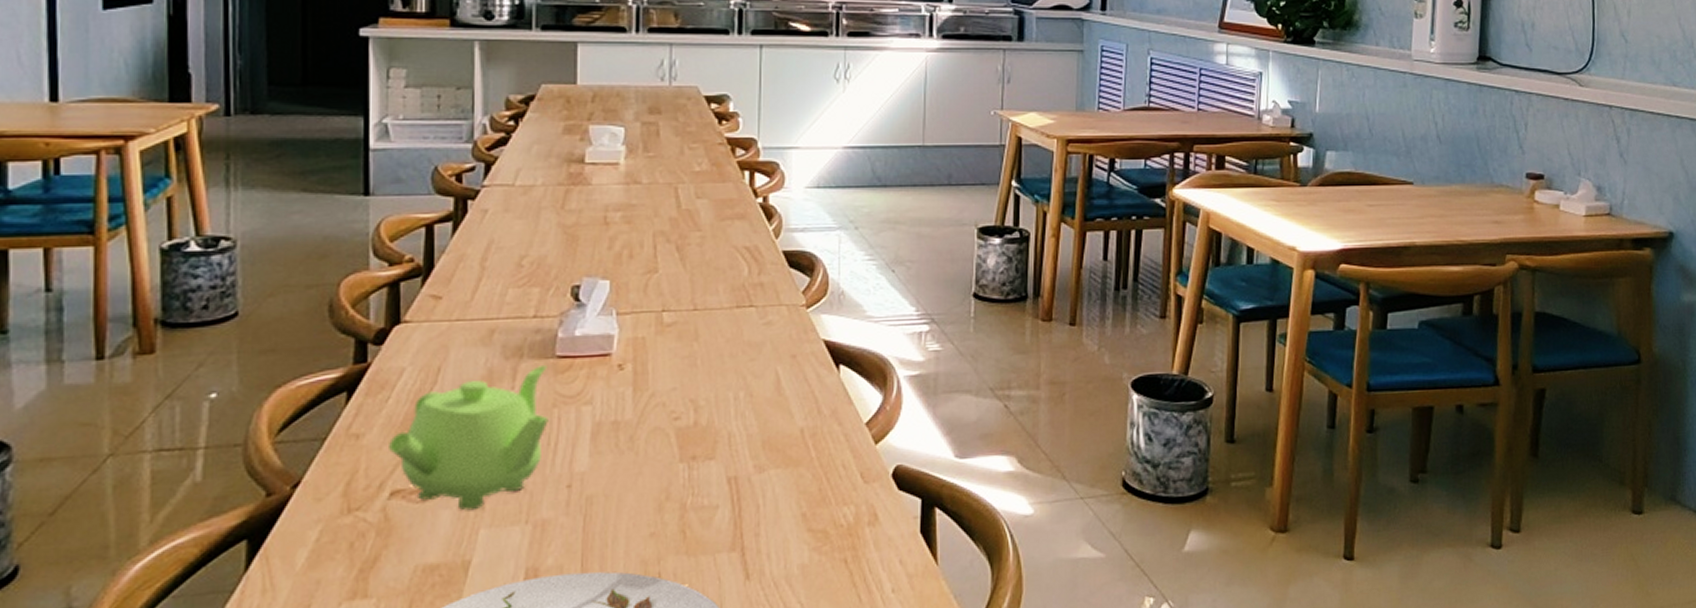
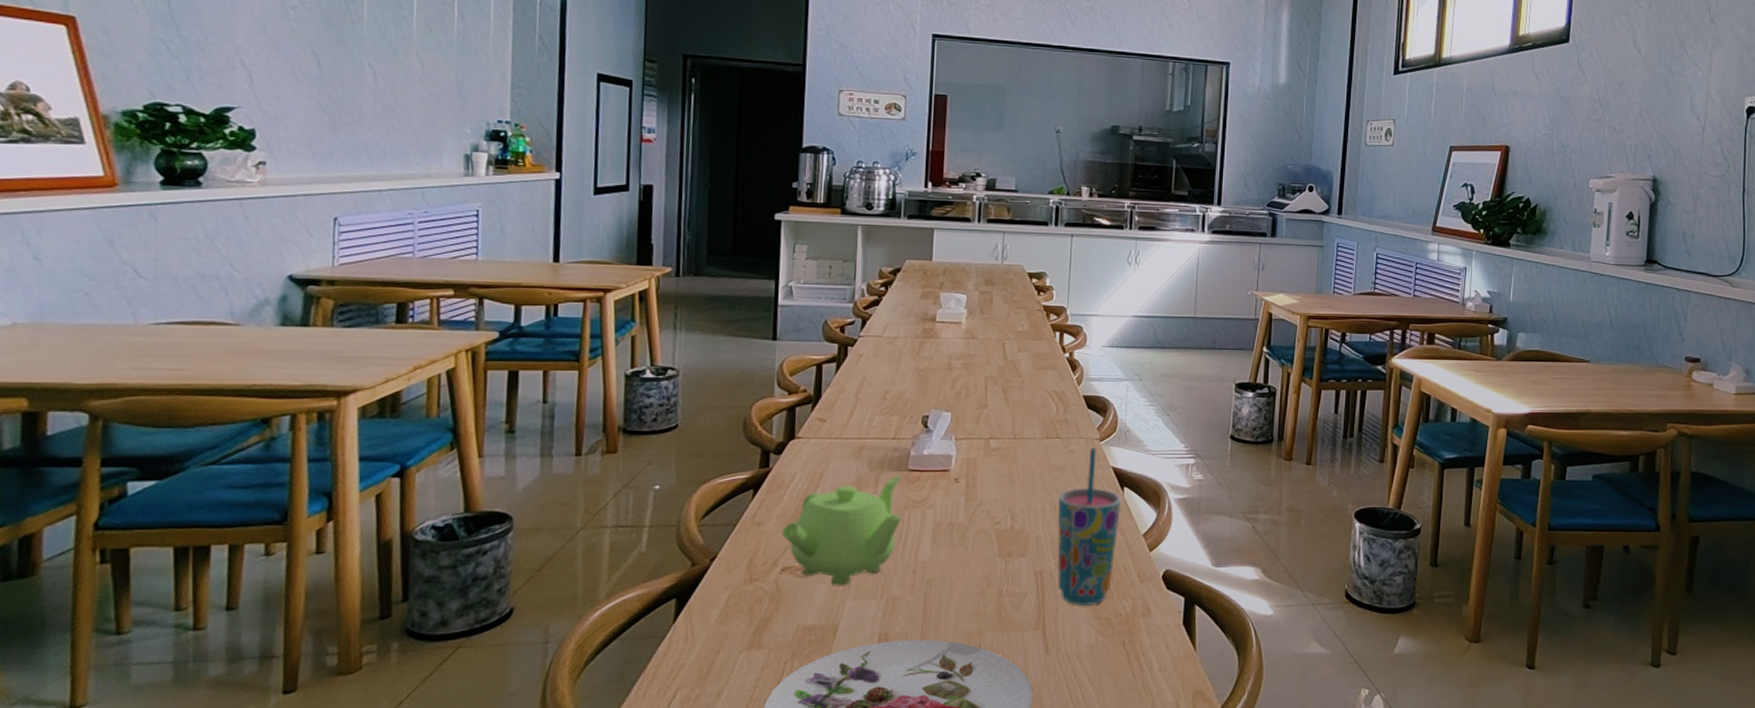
cup: none [754,317,836,517] -> present [1057,448,1121,605]

